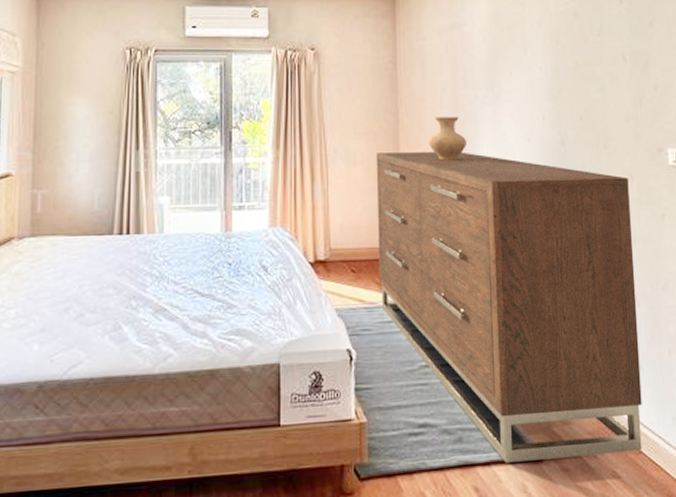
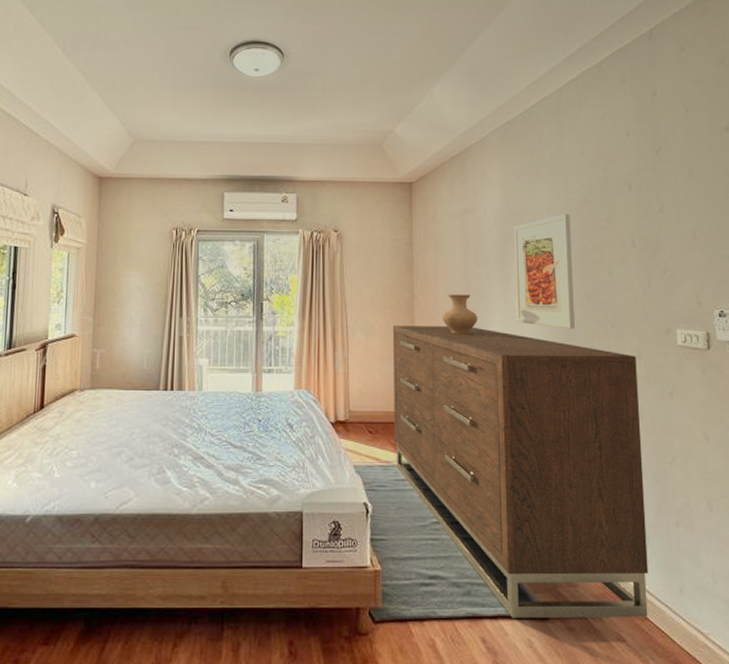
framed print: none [503,27,568,152] -> present [514,213,576,329]

